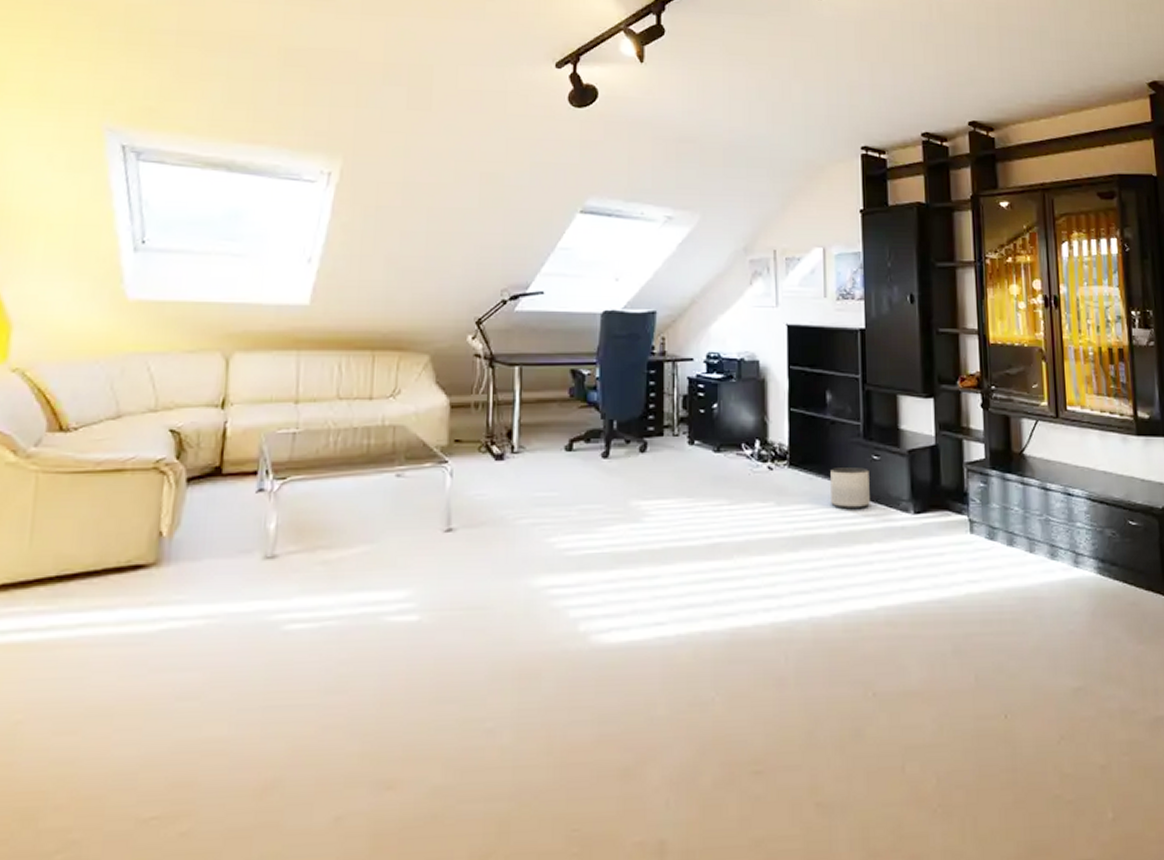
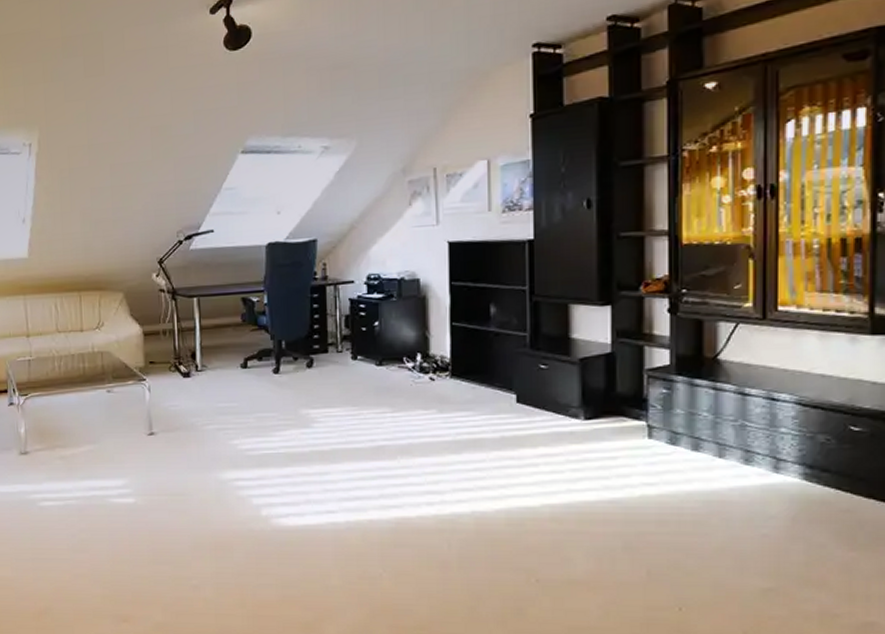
planter: present [830,467,870,509] -> none [494,376,536,415]

